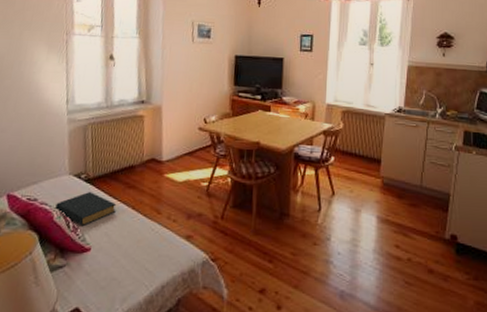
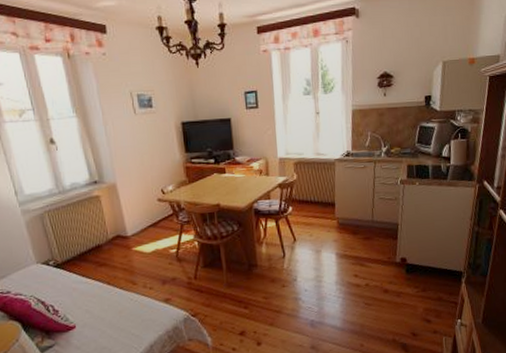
hardback book: present [55,191,117,226] -> none [30,275,92,308]

